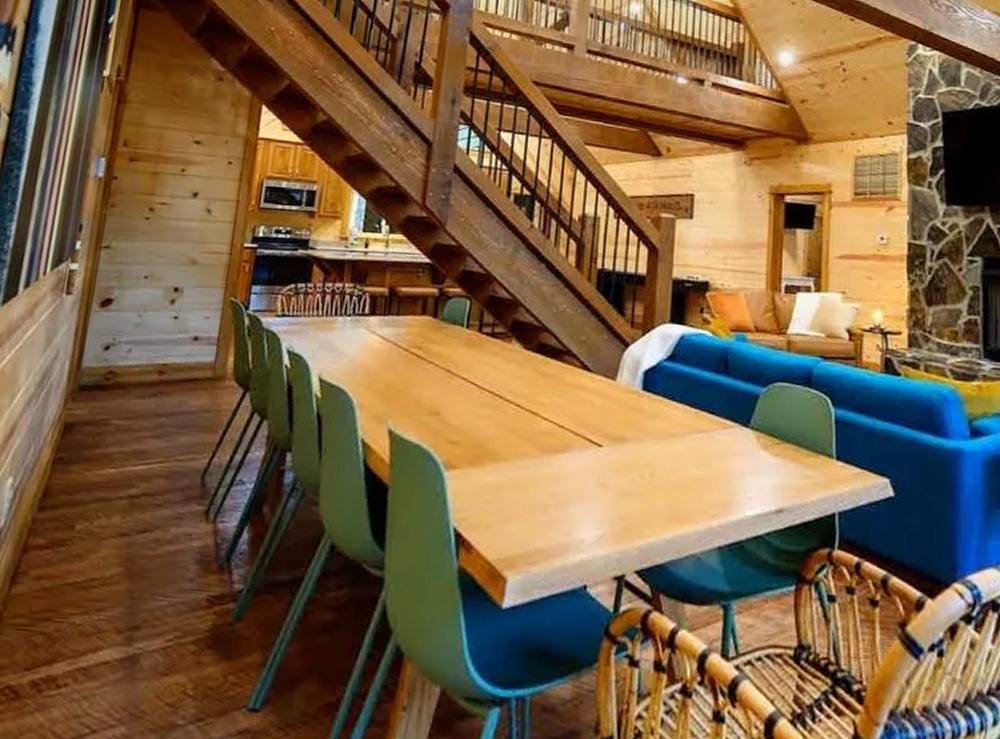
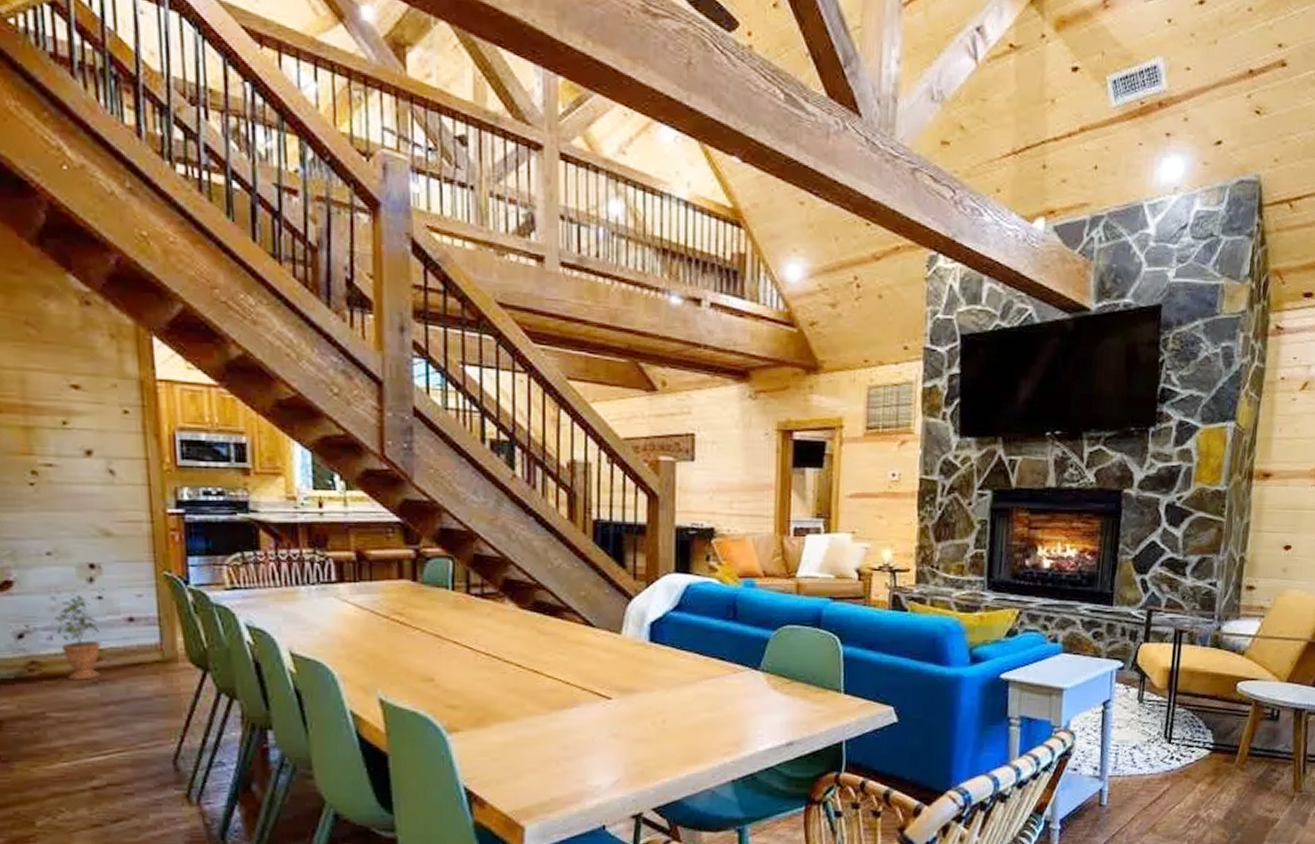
potted plant: none [132,313,169,392] -> present [50,594,101,680]

